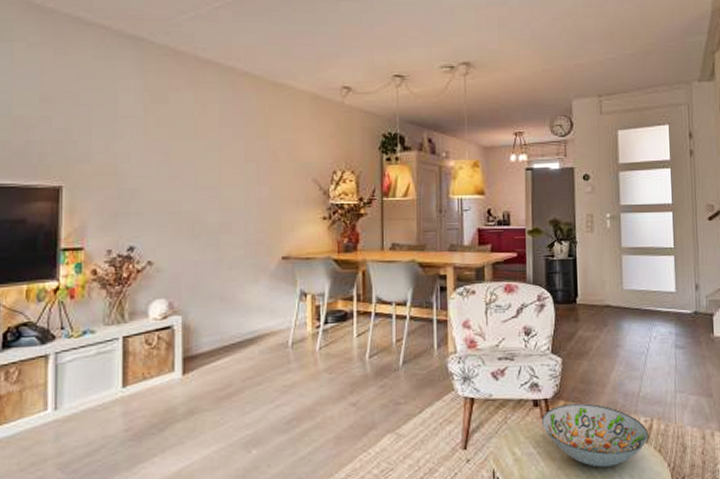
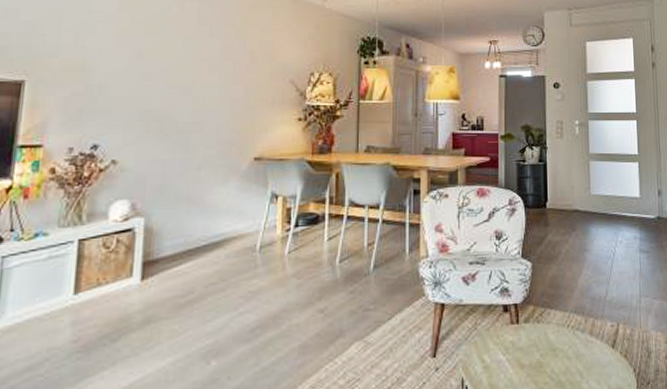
decorative bowl: present [541,403,649,467] -> none [511,308,616,374]

